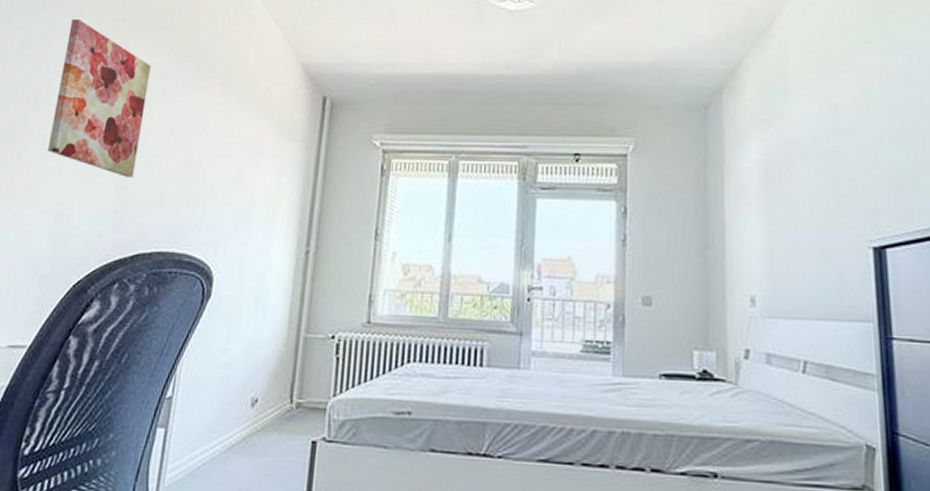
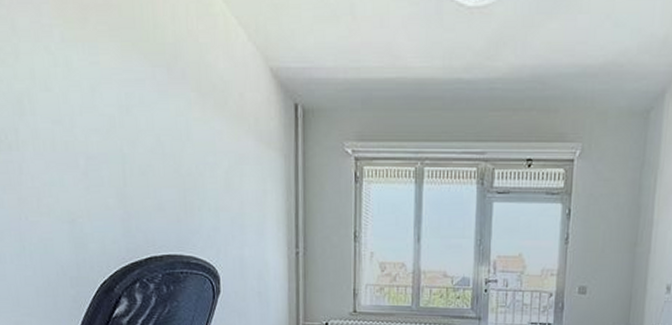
wall art: present [48,18,151,177] -> none [33,17,132,186]

